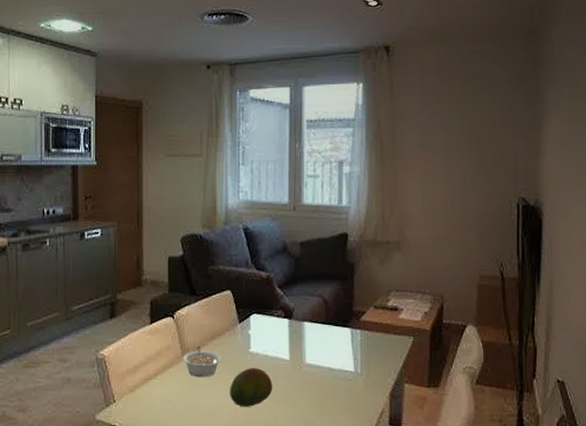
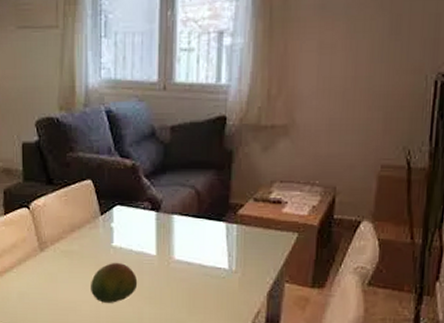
legume: present [182,345,221,378] -> none [39,238,81,272]

